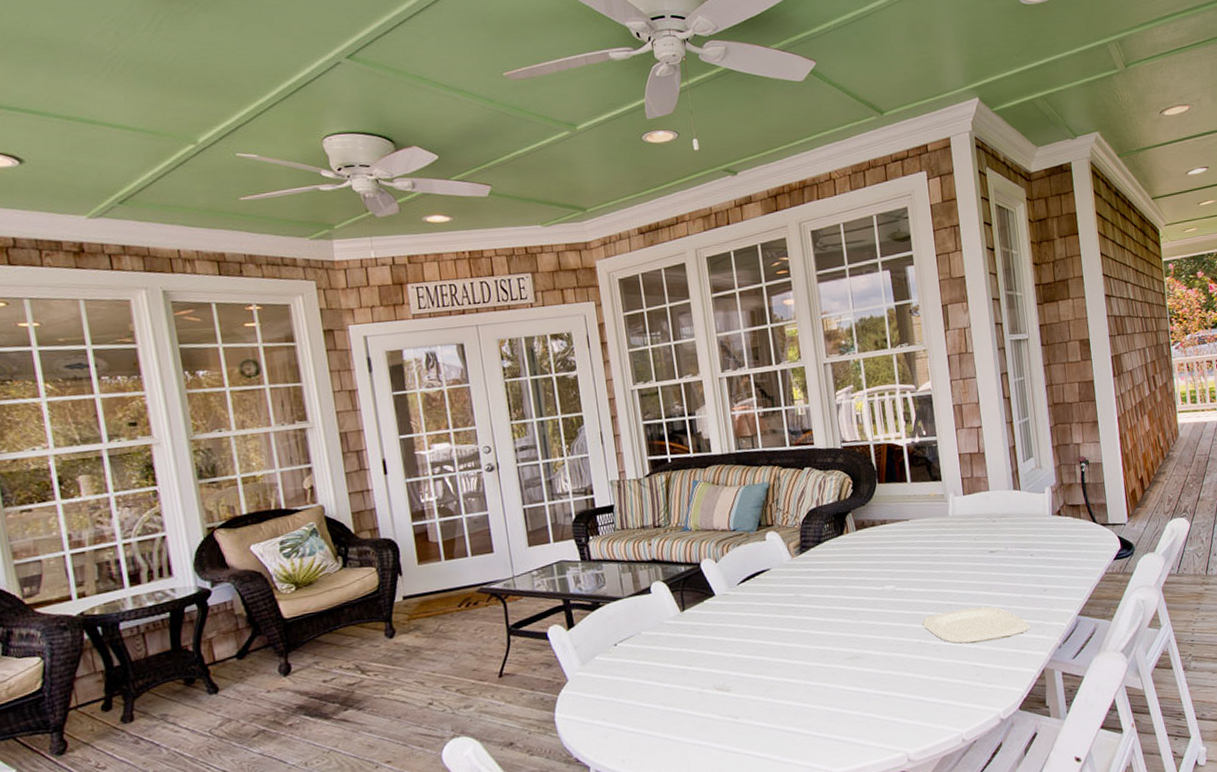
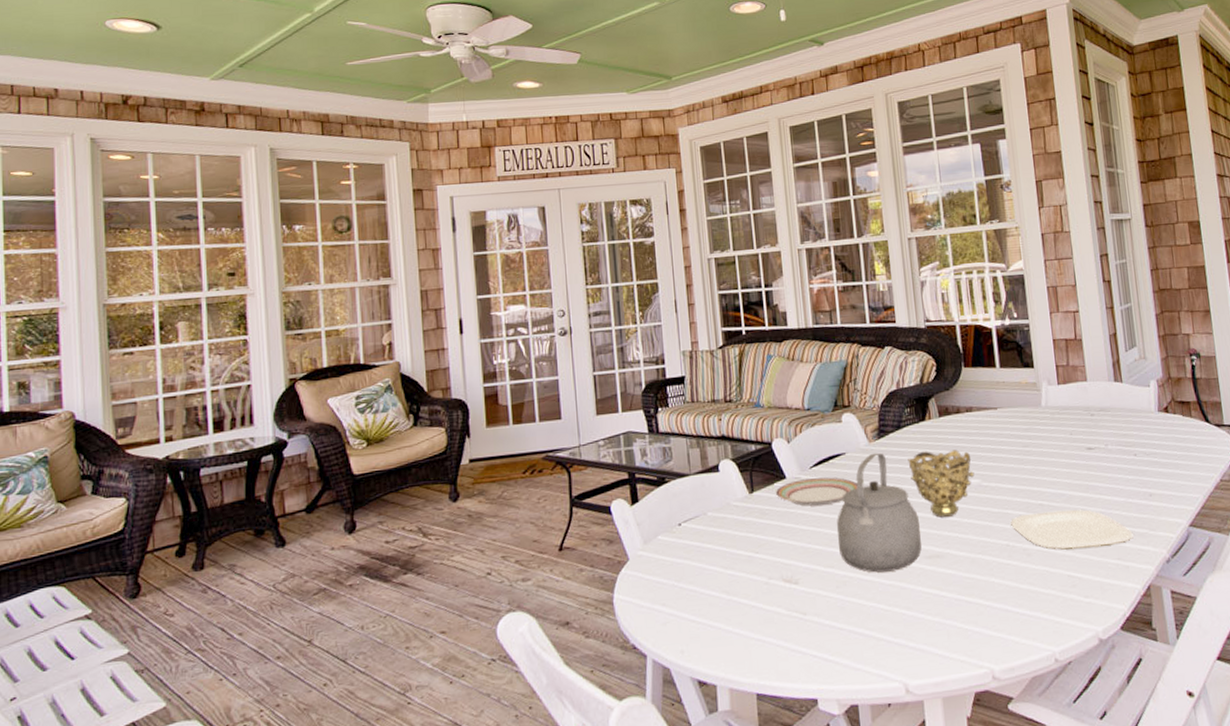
plate: none [705,592,783,620] -> present [775,477,858,506]
tea kettle: none [764,567,843,676] -> present [837,453,922,573]
decorative bowl: none [828,559,889,622] -> present [908,449,975,517]

